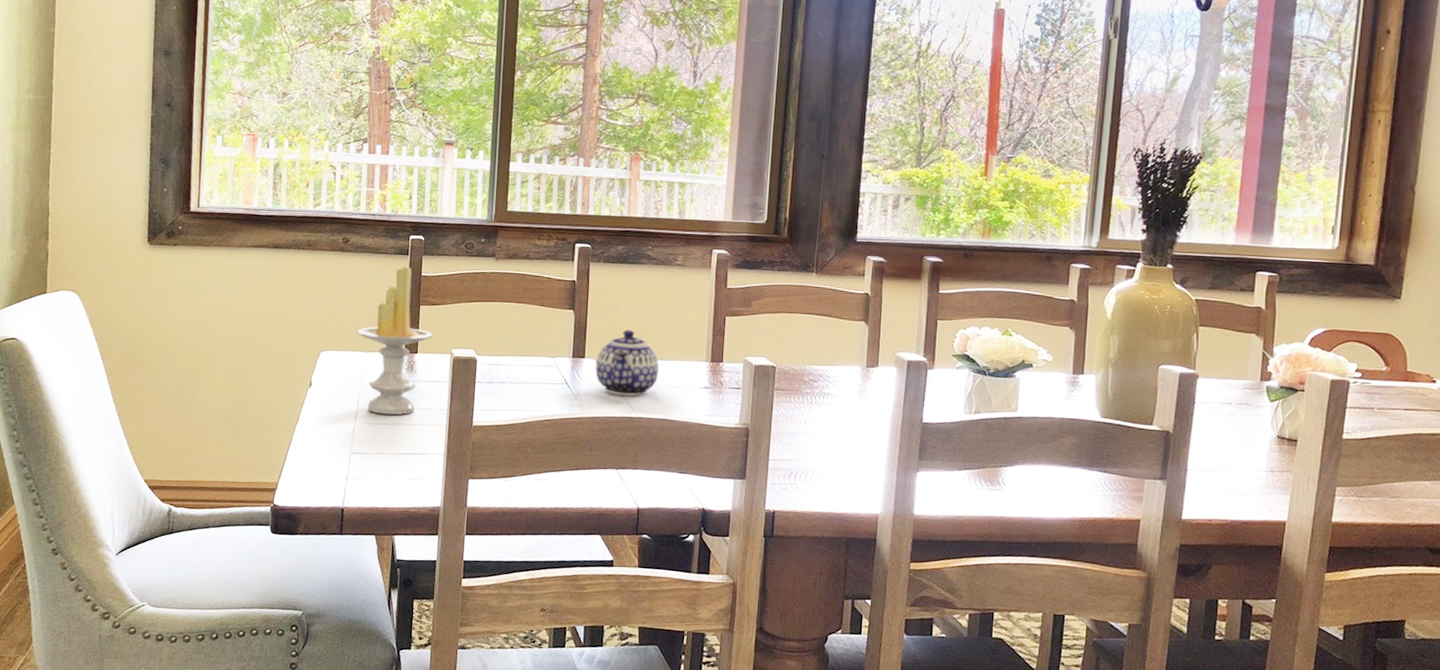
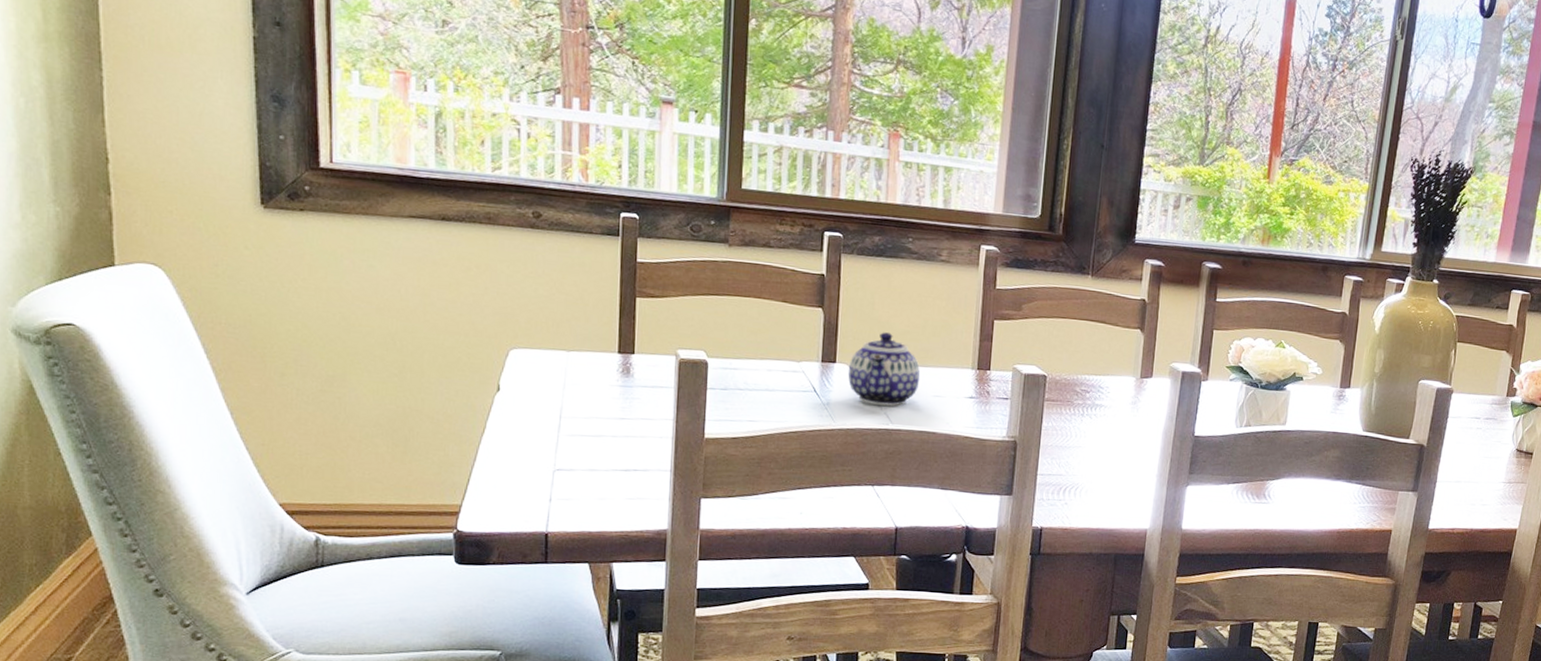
candle: present [357,266,433,415] -> none [557,250,653,426]

